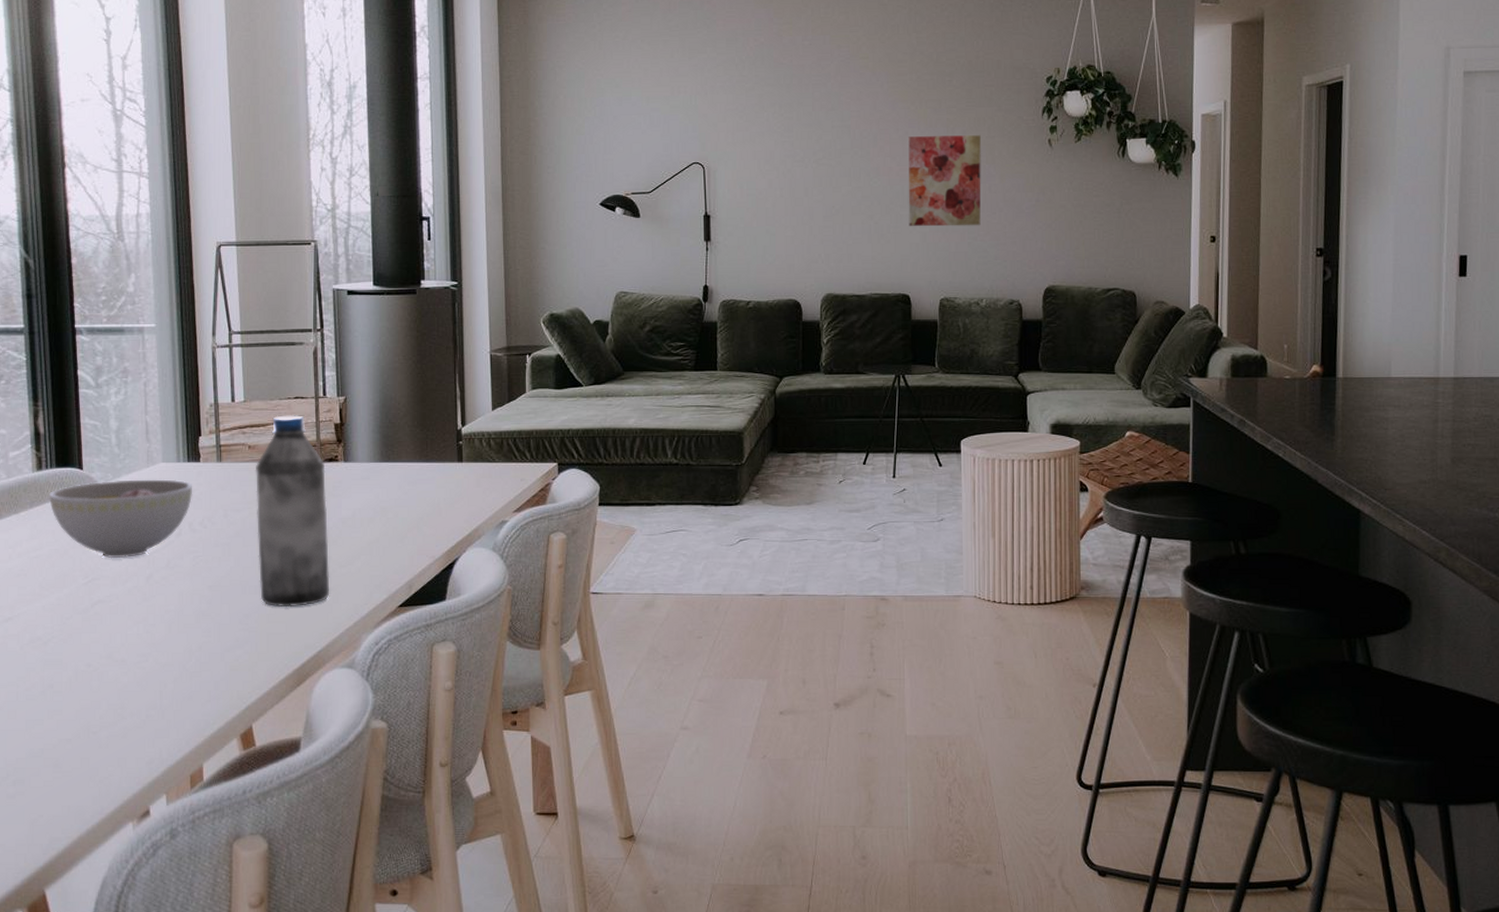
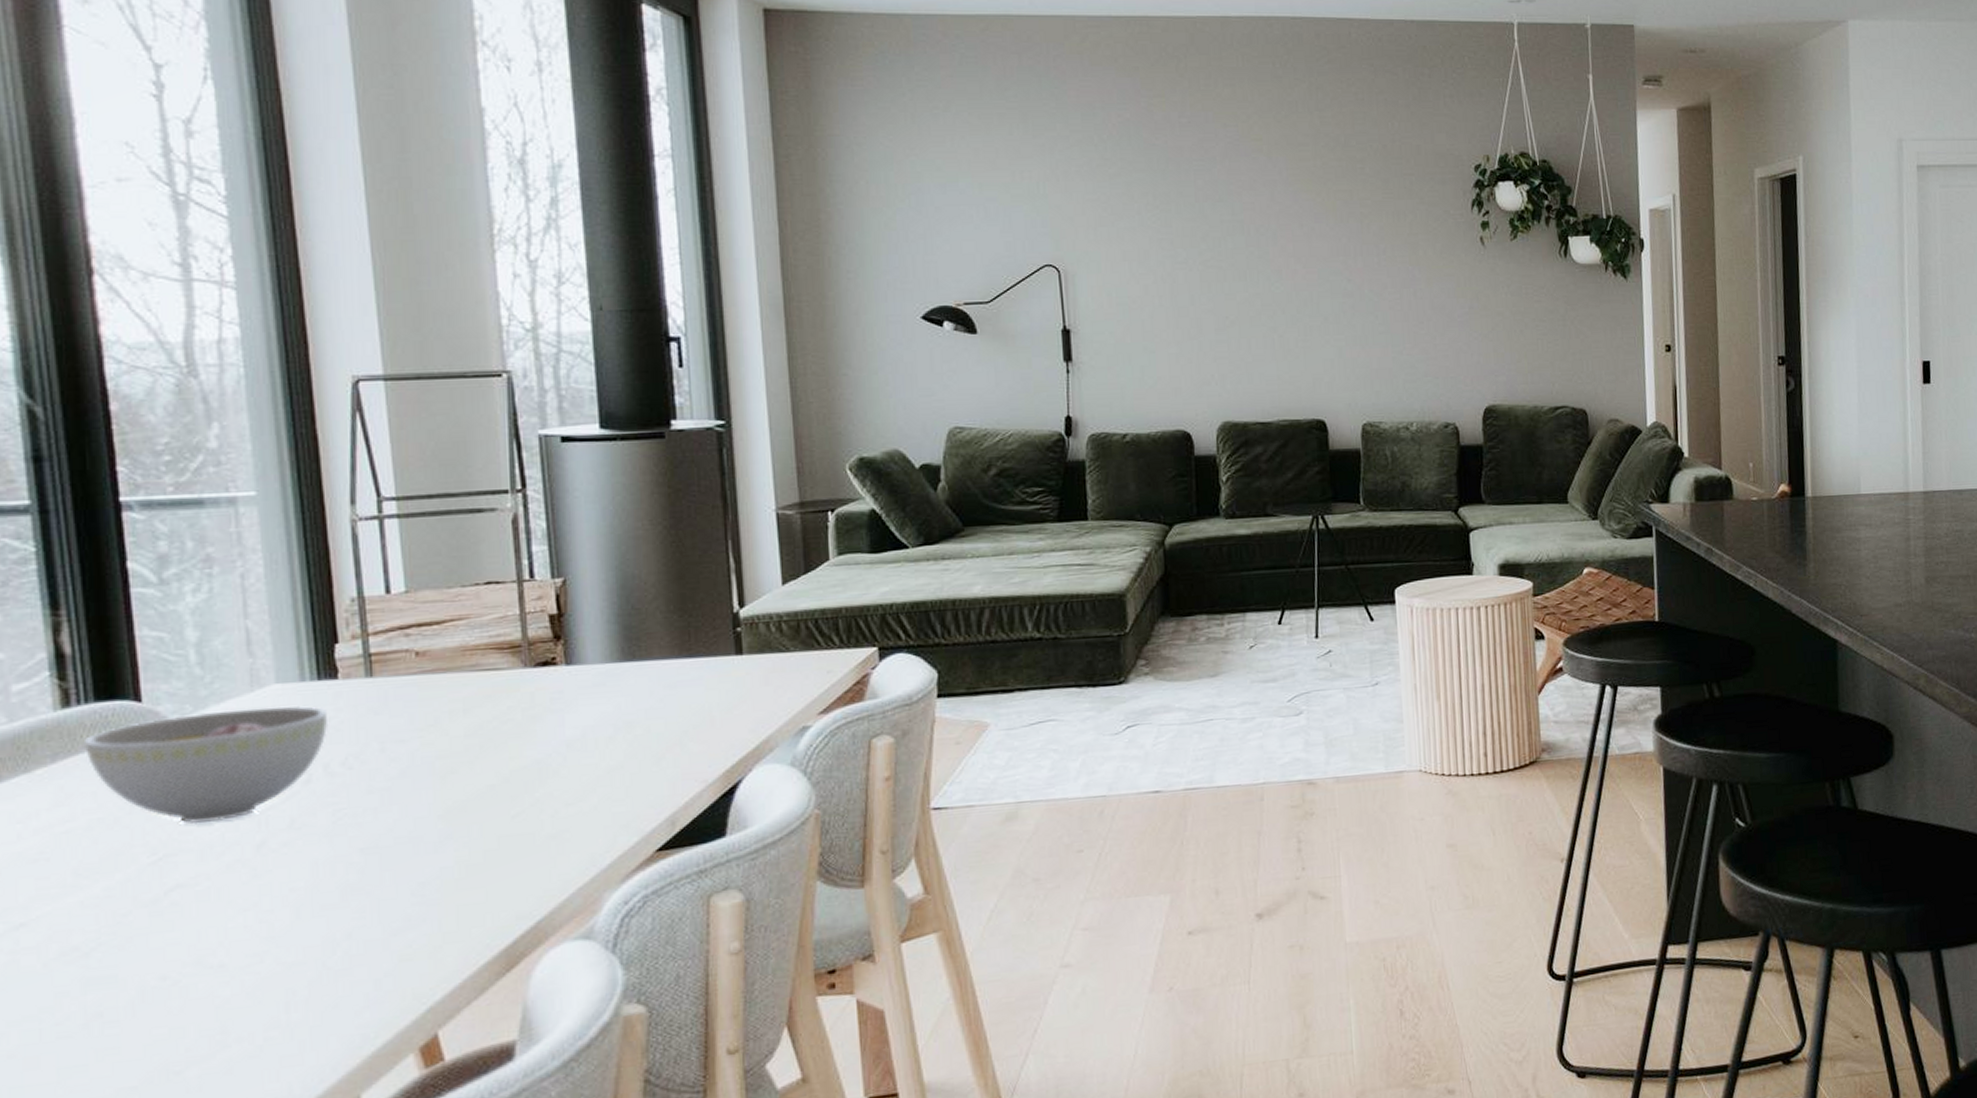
water bottle: present [255,415,330,606] -> none [427,606,552,868]
wall art: present [908,135,981,227] -> none [1315,232,1406,340]

